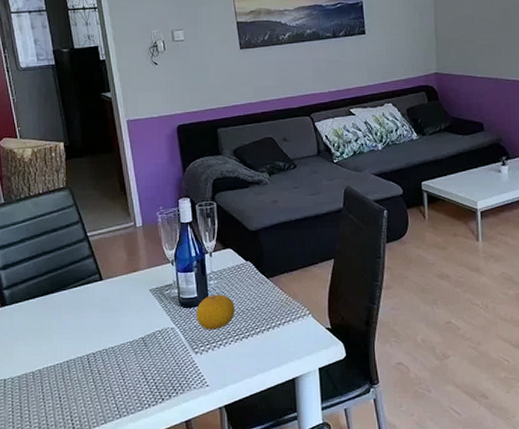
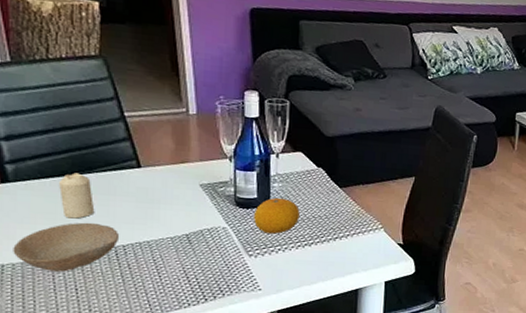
bowl: none [12,334,89,382] -> present [13,222,118,272]
candle: none [43,291,70,333] -> present [59,173,95,219]

